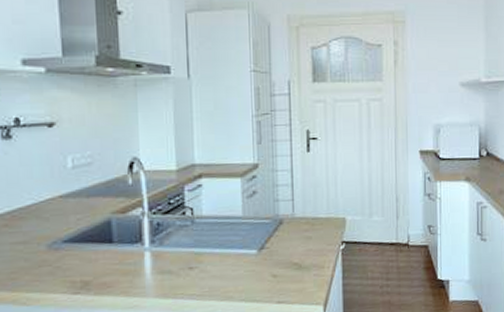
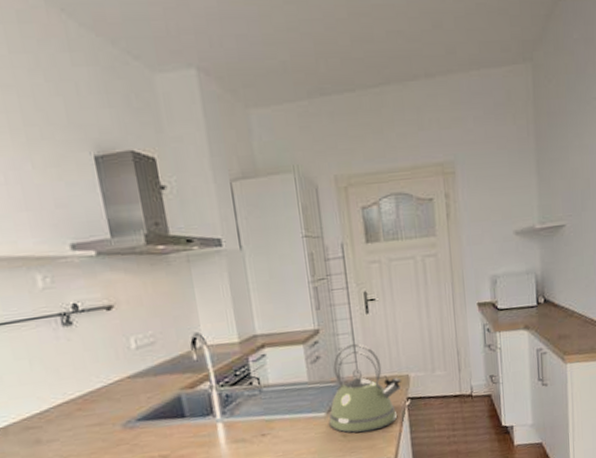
kettle: none [259,181,338,274] -> present [329,343,402,433]

